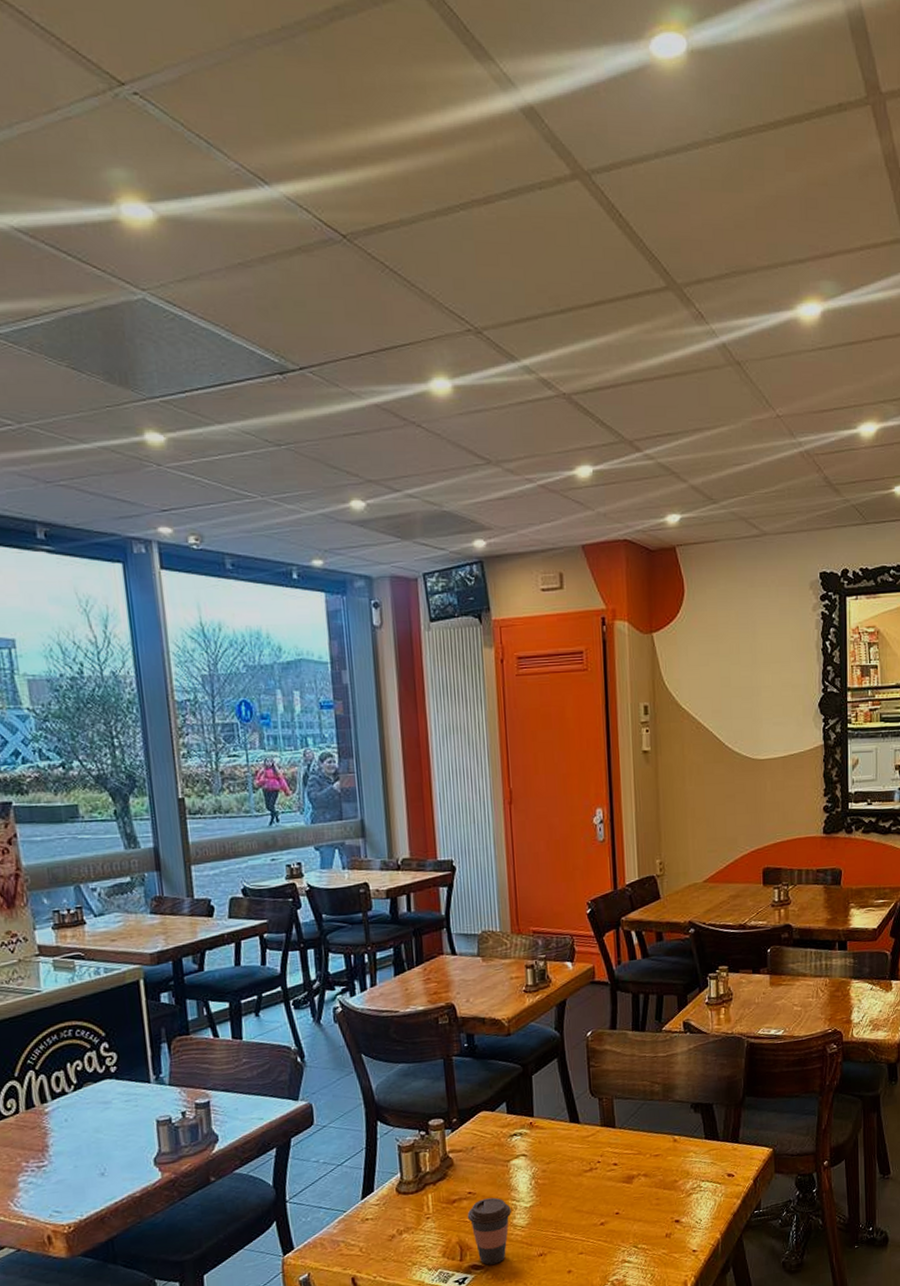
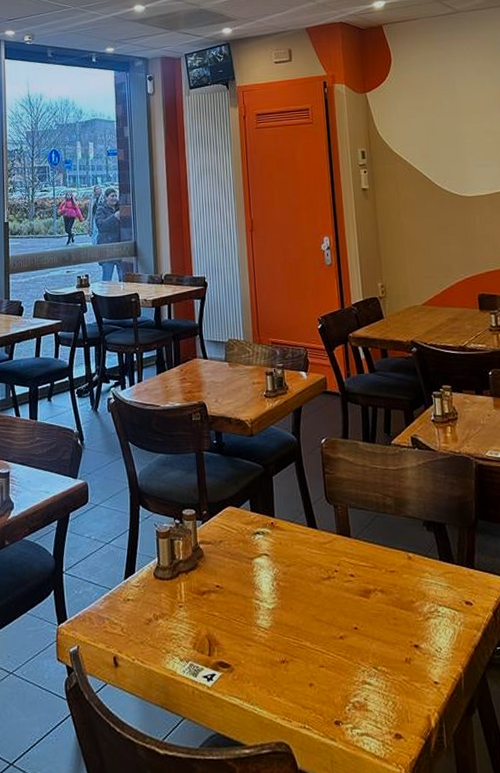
coffee cup: present [467,1197,511,1265] -> none [215,594,255,664]

